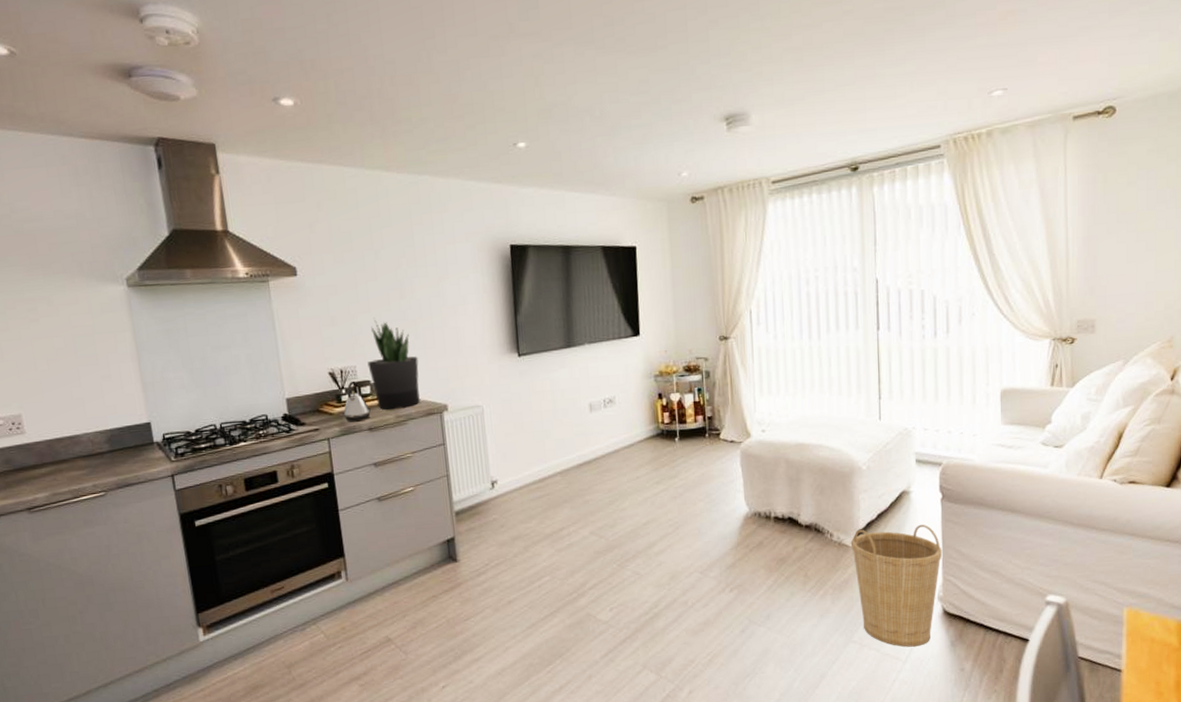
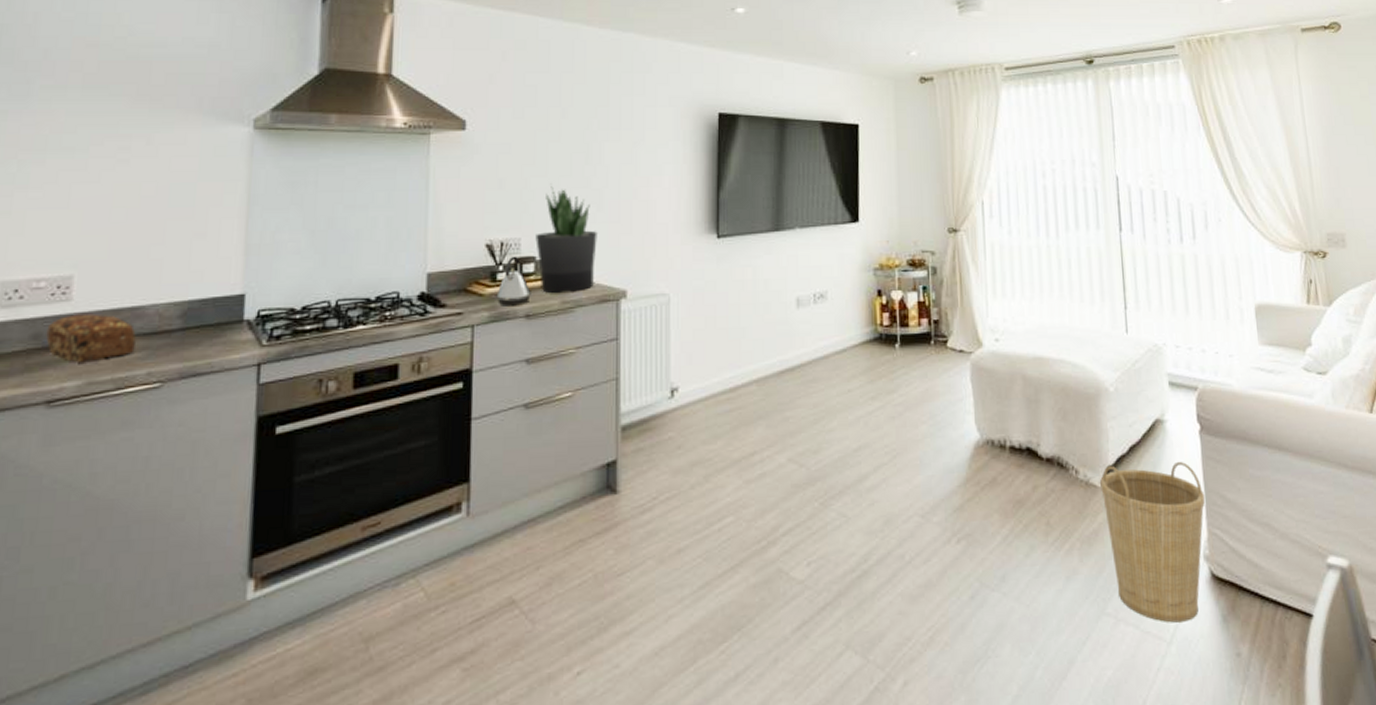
bread loaf: none [13,442,80,480] -> present [46,313,136,363]

